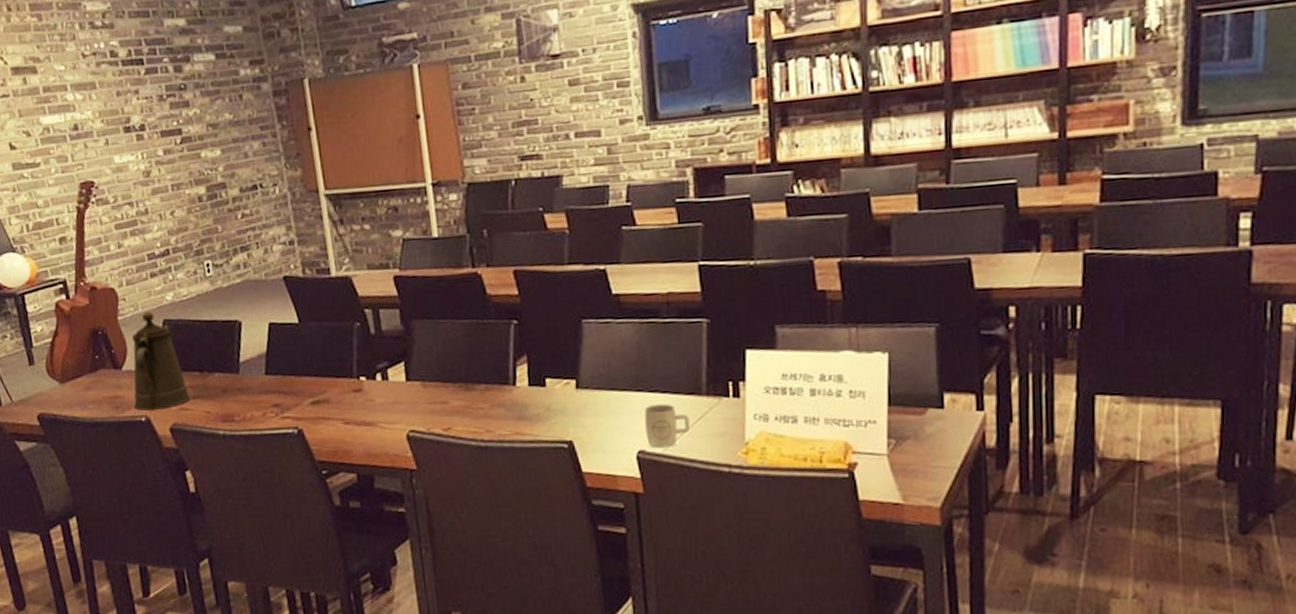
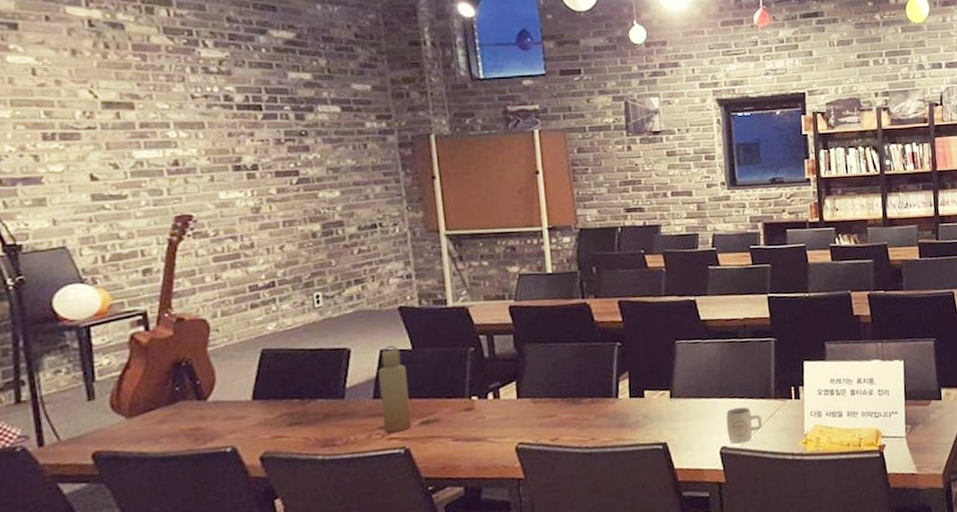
coffee pot: present [132,311,191,411] -> none [219,341,287,441]
bottle: none [268,318,302,412] -> present [378,345,411,433]

